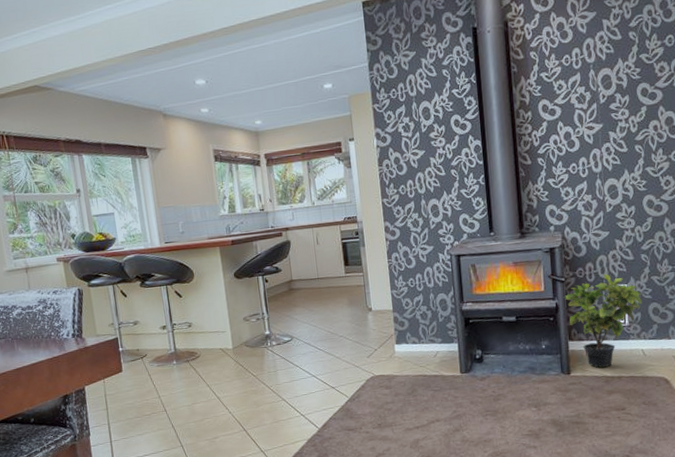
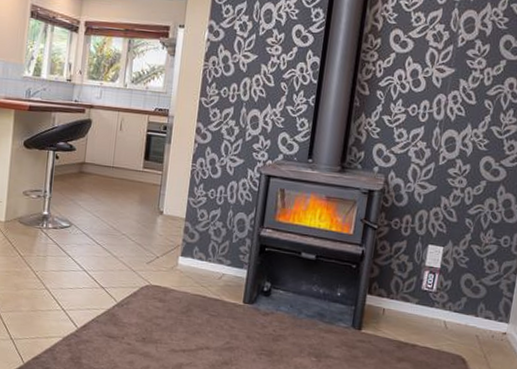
potted plant: present [563,274,642,368] -> none [372,231,457,331]

